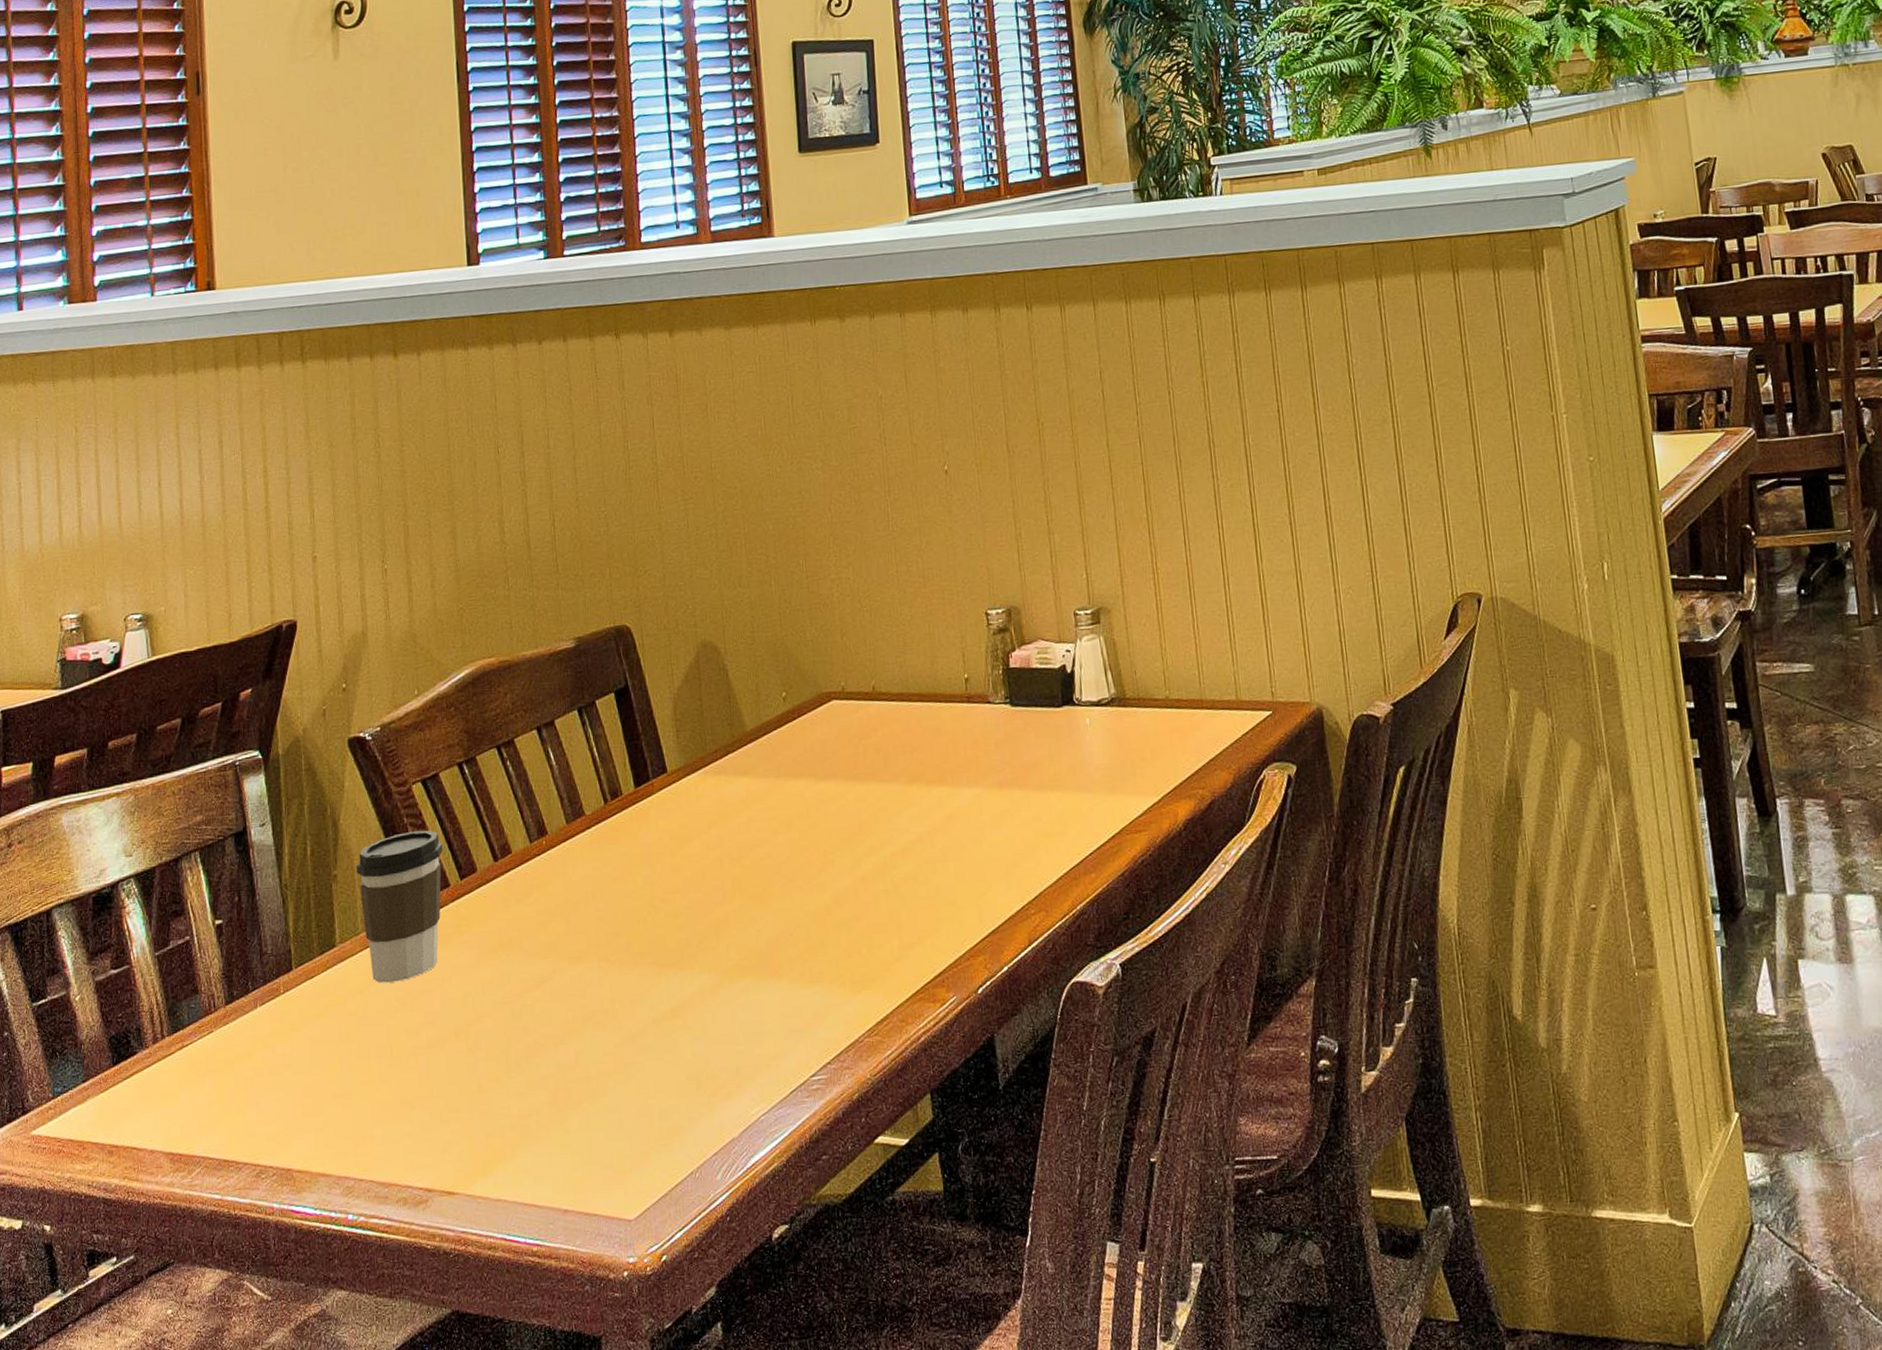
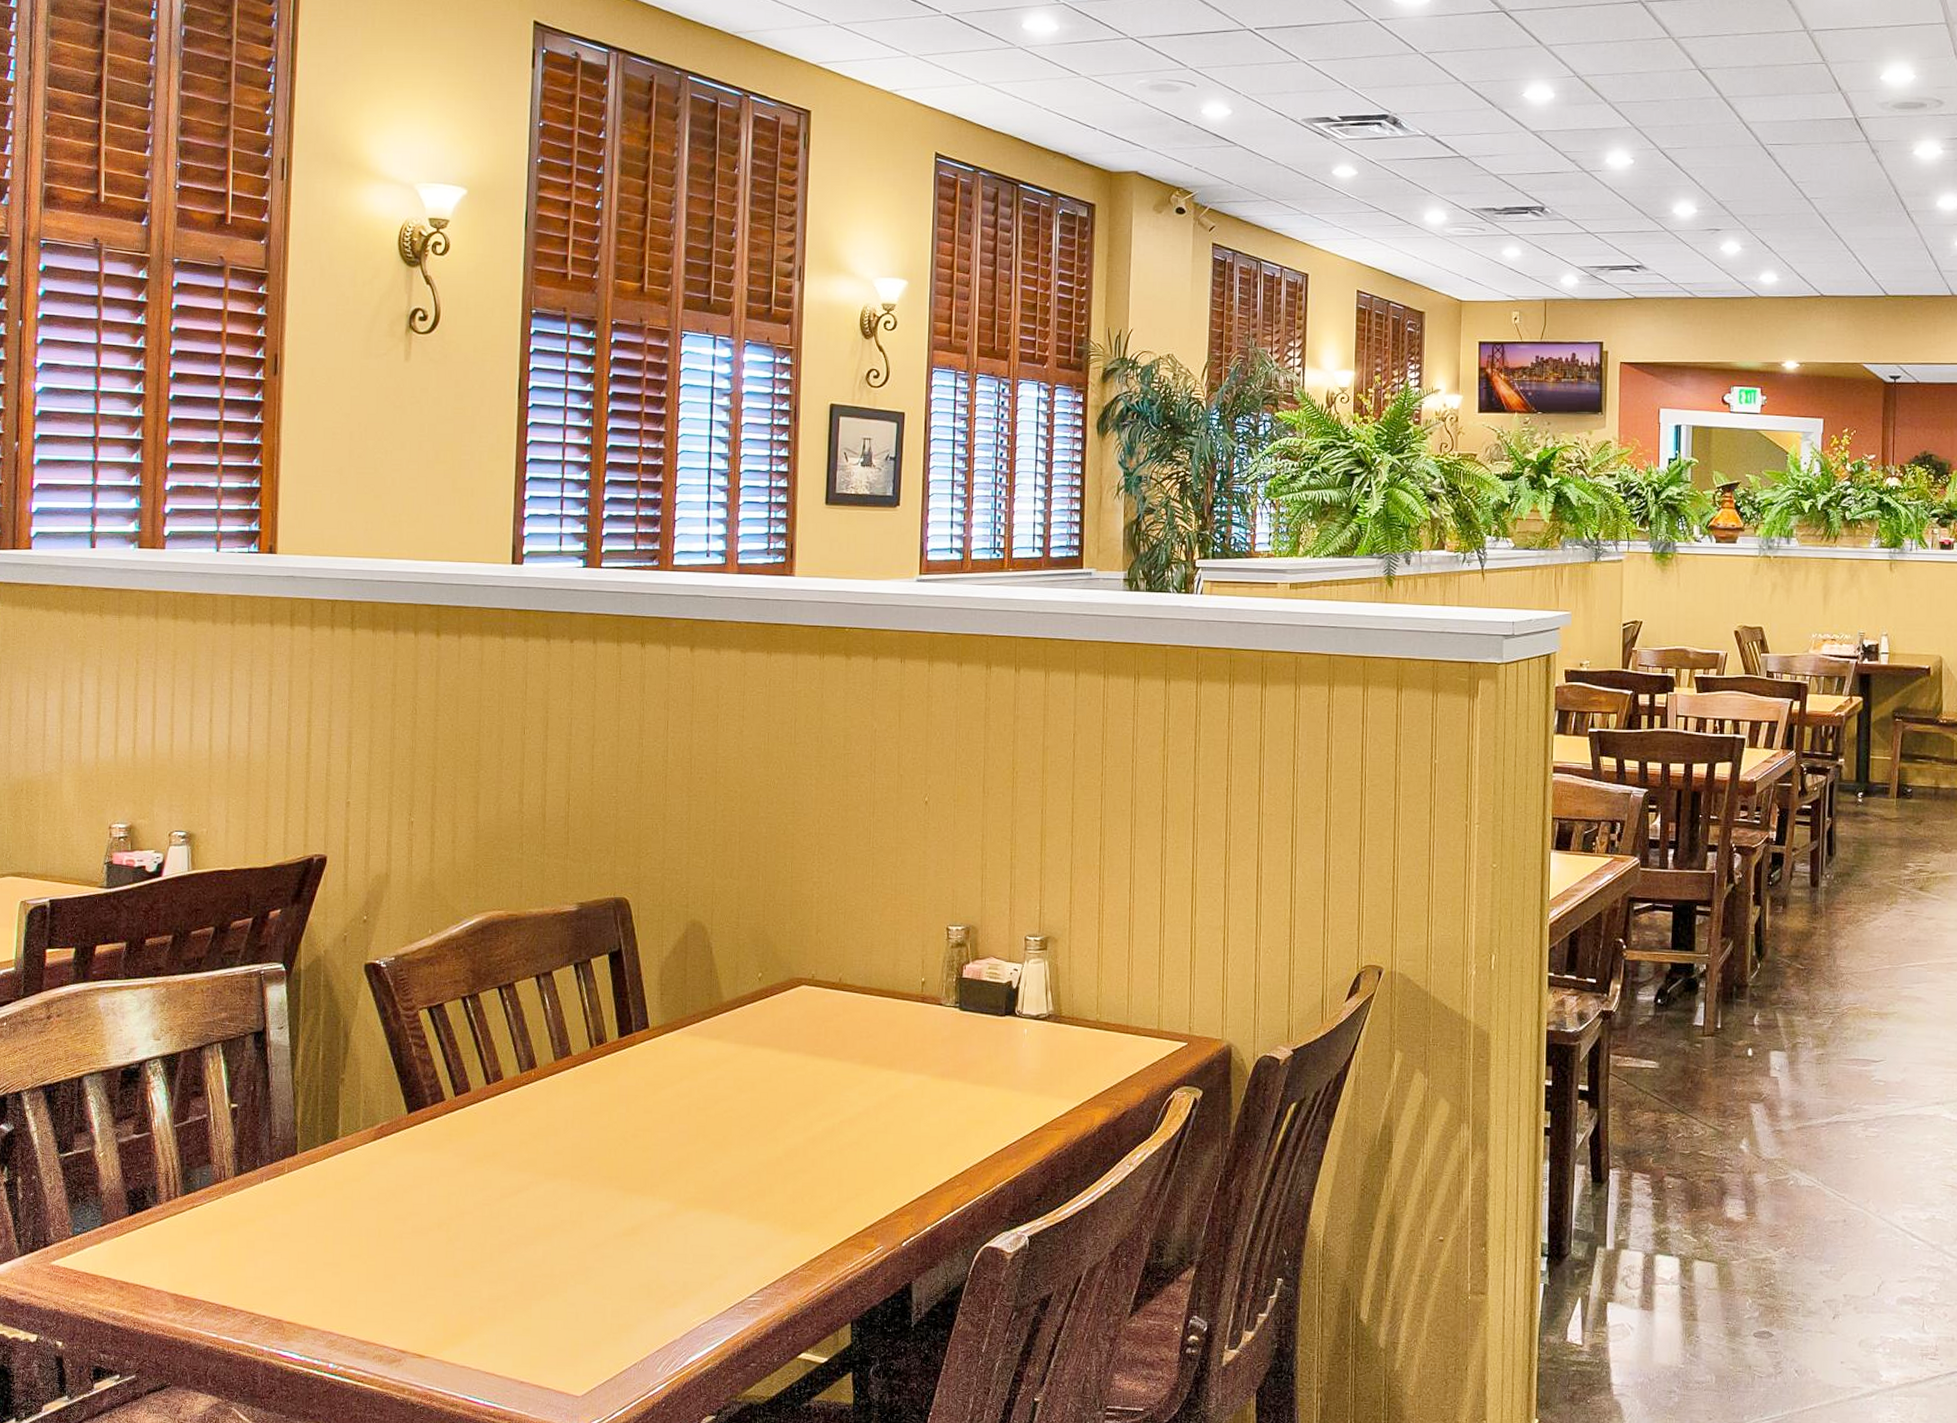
coffee cup: present [356,830,443,984] -> none [362,1049,442,1176]

